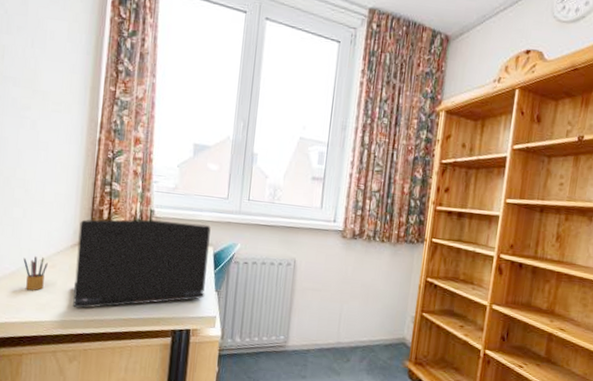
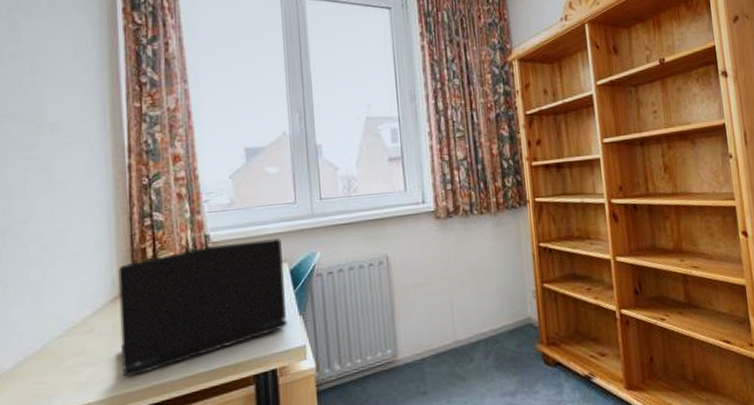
pencil box: present [23,255,48,291] -> none [50,322,83,370]

